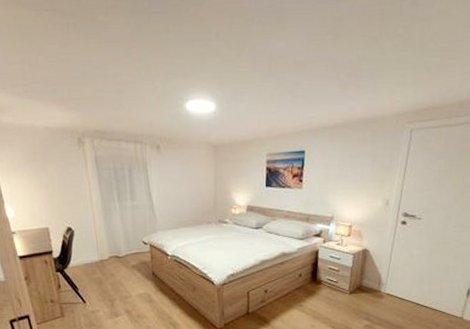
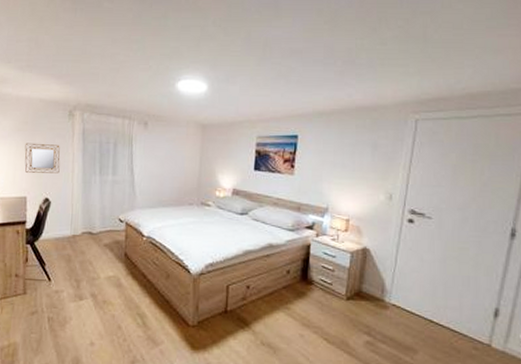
home mirror: none [37,173,78,204] -> present [24,143,60,174]

